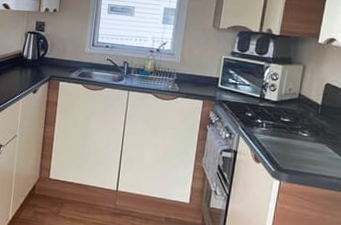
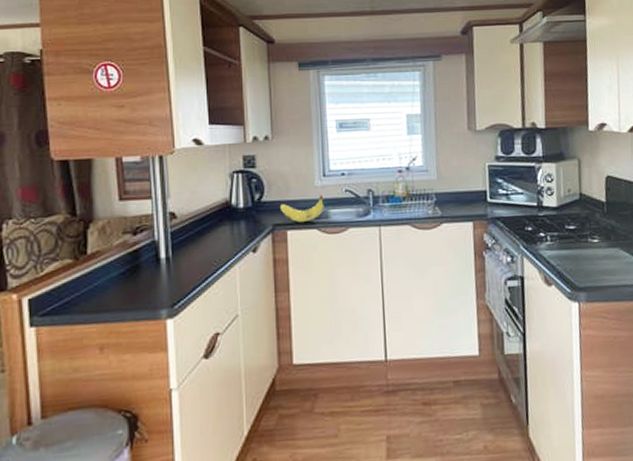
banana: none [57,59,90,78] -> present [279,195,324,223]

